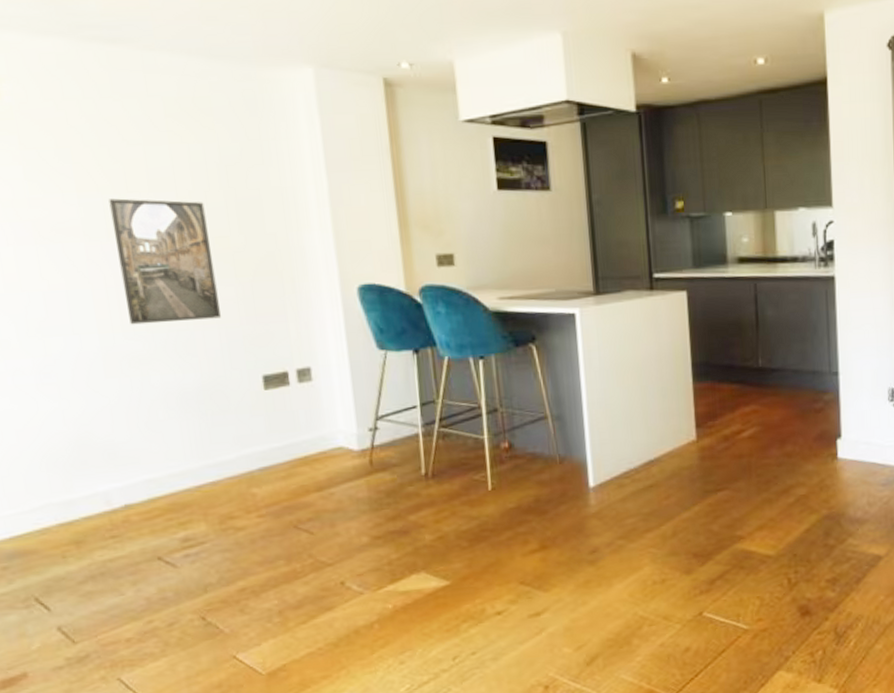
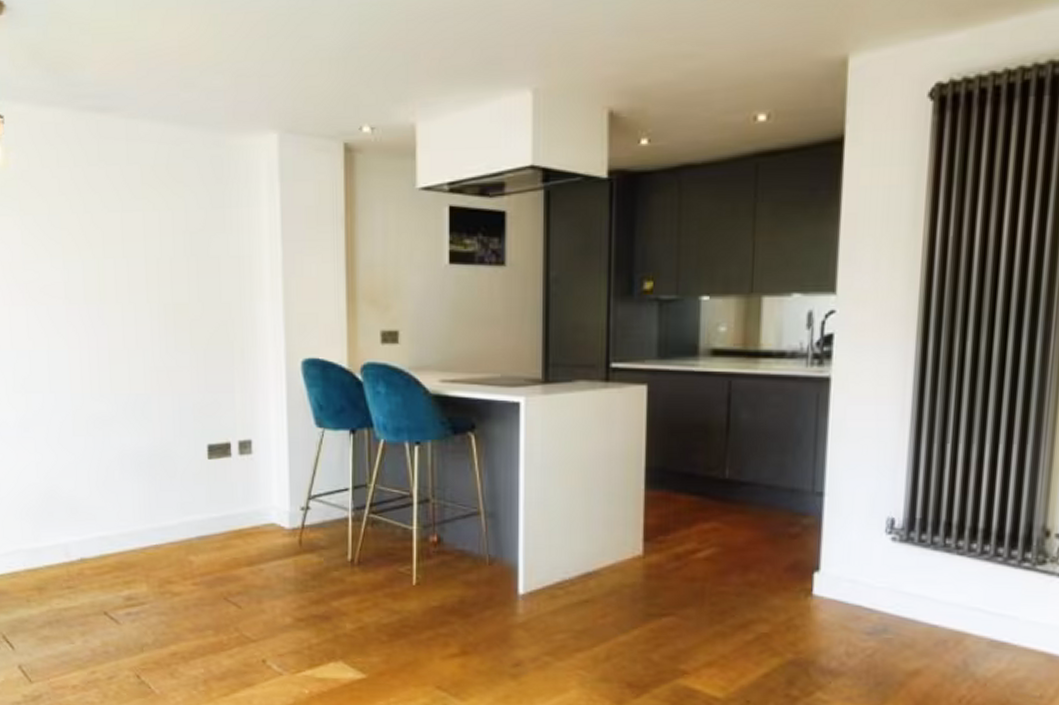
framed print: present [109,198,222,325] -> none [88,263,176,386]

